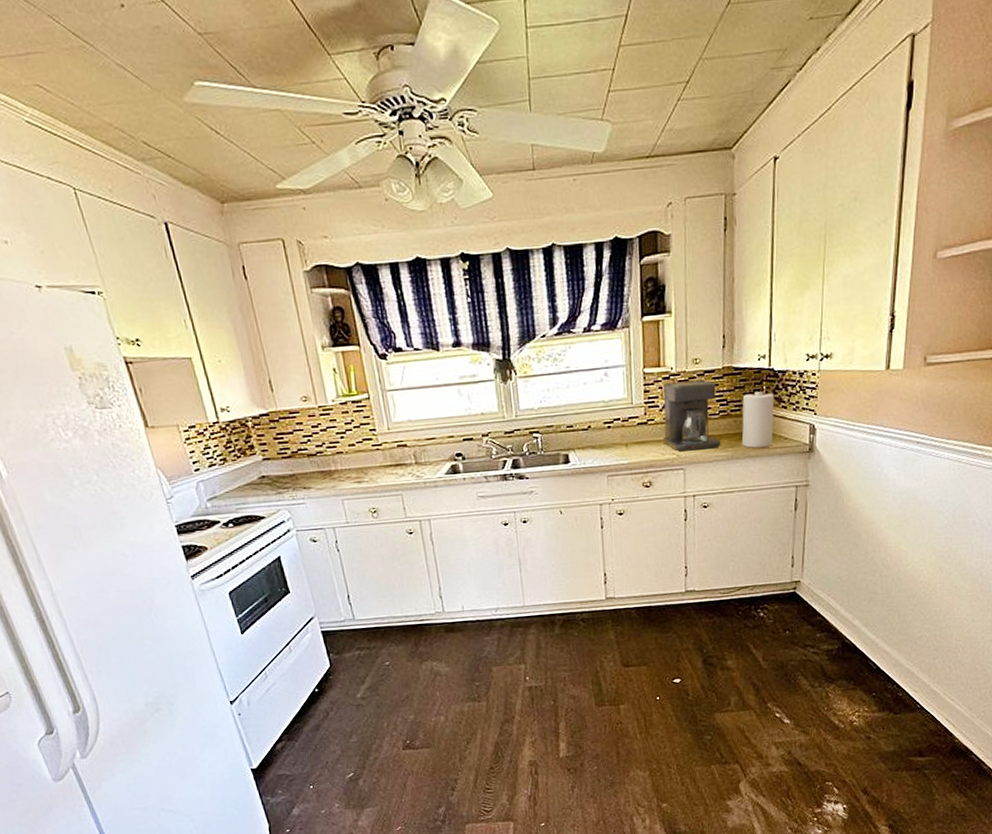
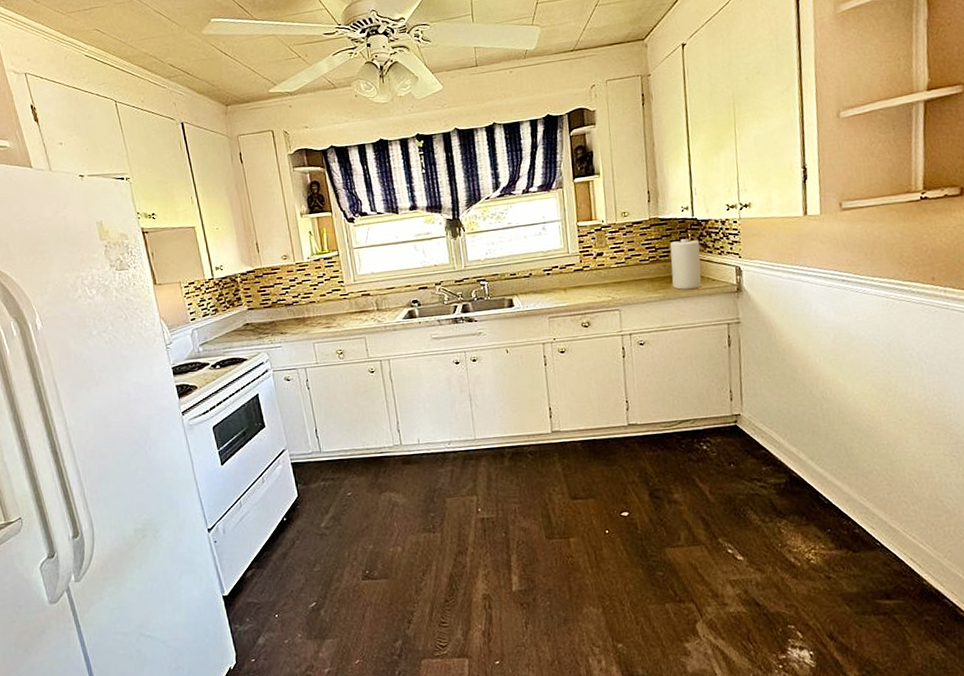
coffee maker: present [663,379,721,452] -> none [596,230,653,294]

